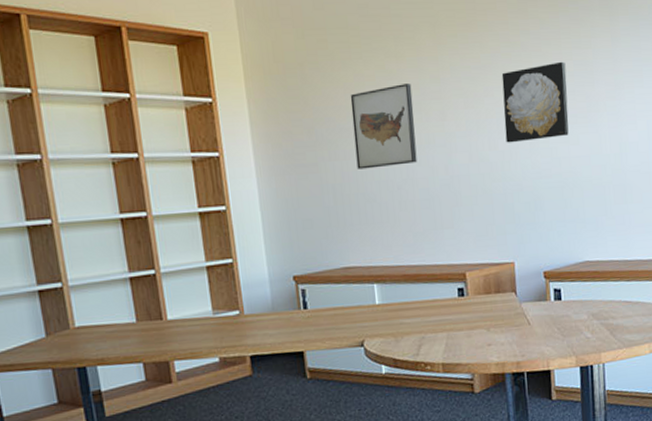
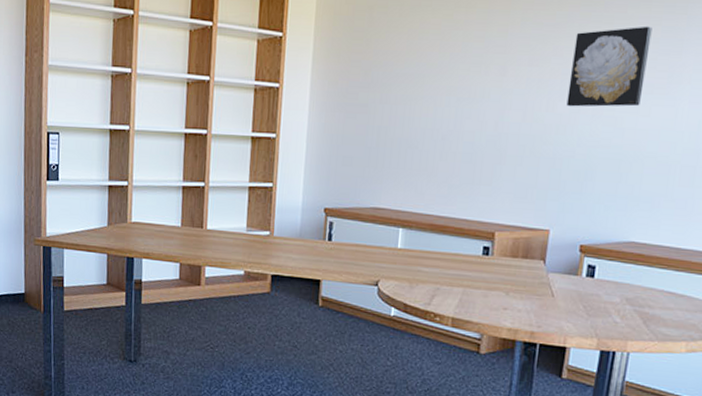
wall art: present [350,83,417,169] -> none [405,35,477,116]

